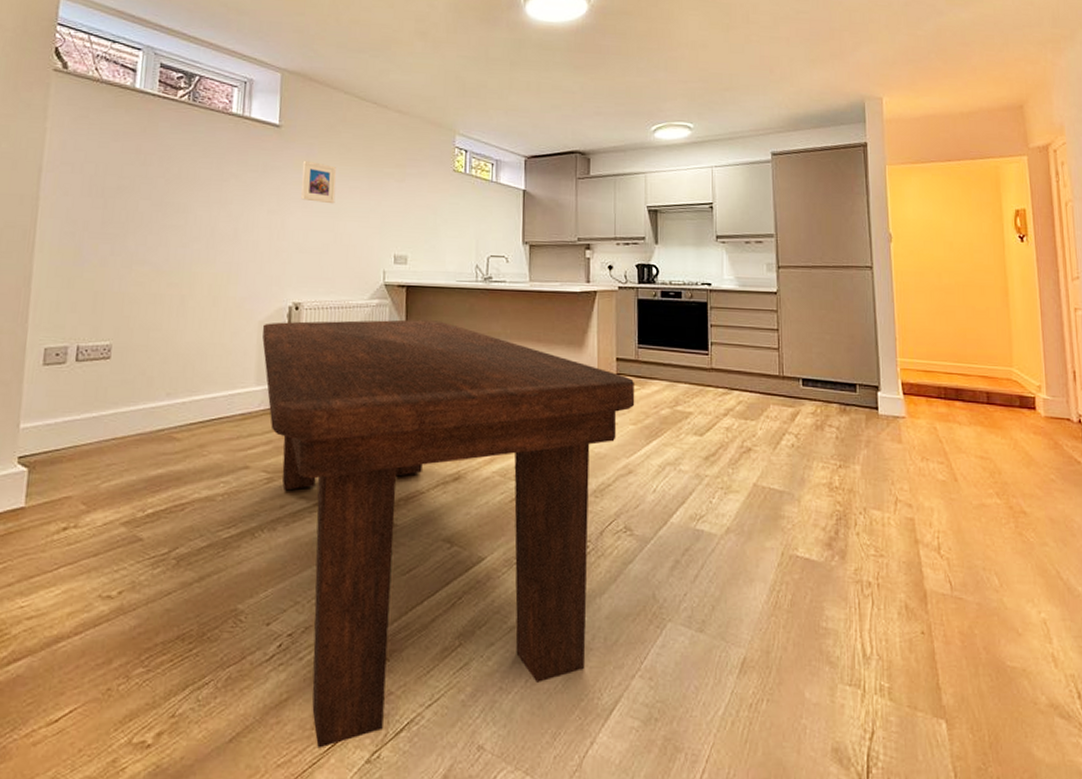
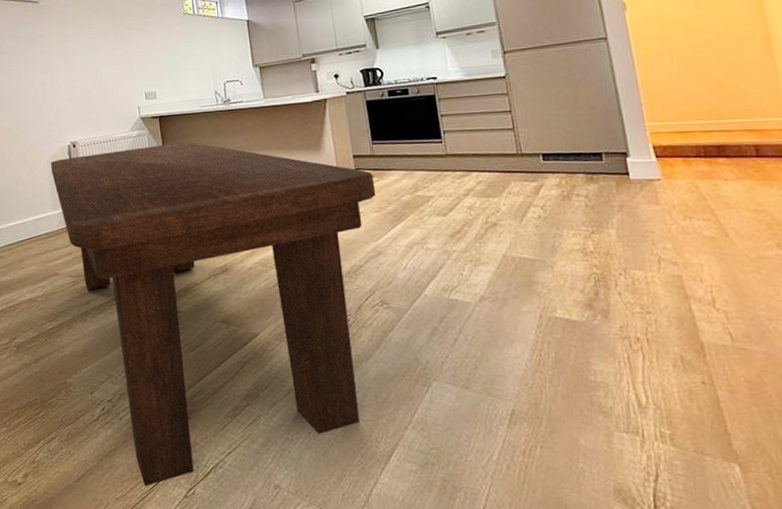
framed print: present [301,160,337,204] -> none [60,25,90,59]

